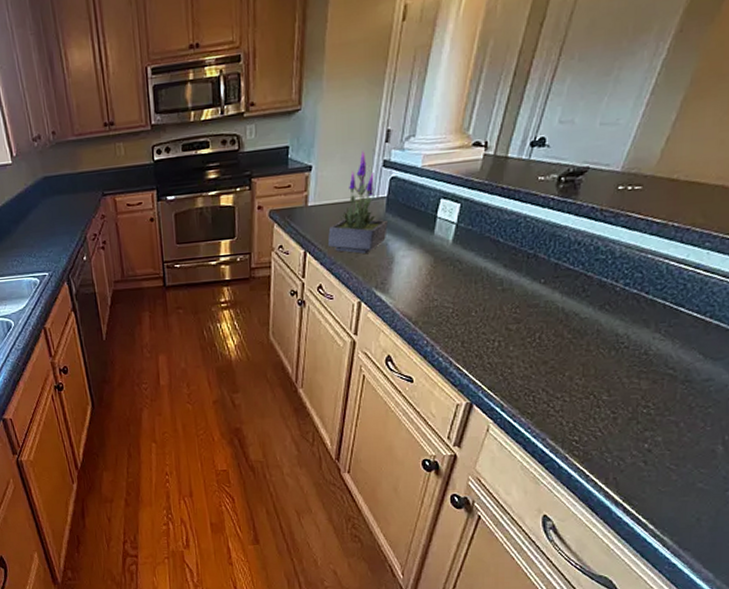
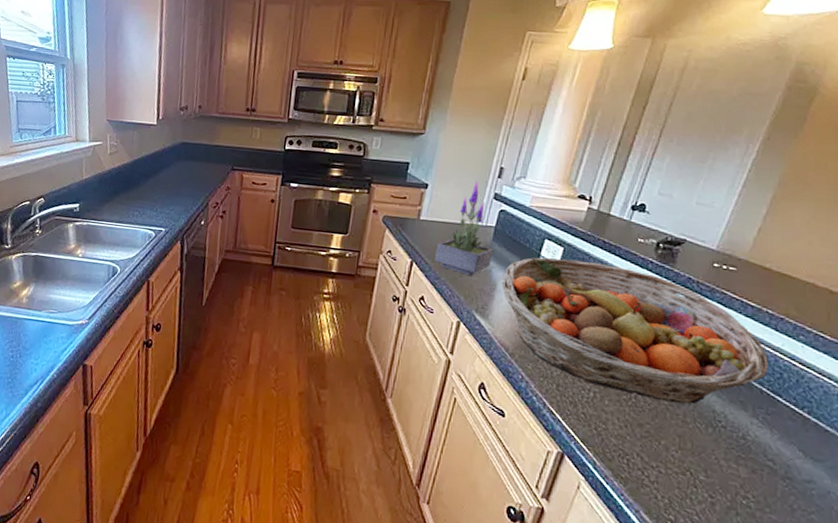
fruit basket: none [400,211,673,336] -> present [502,257,768,405]

